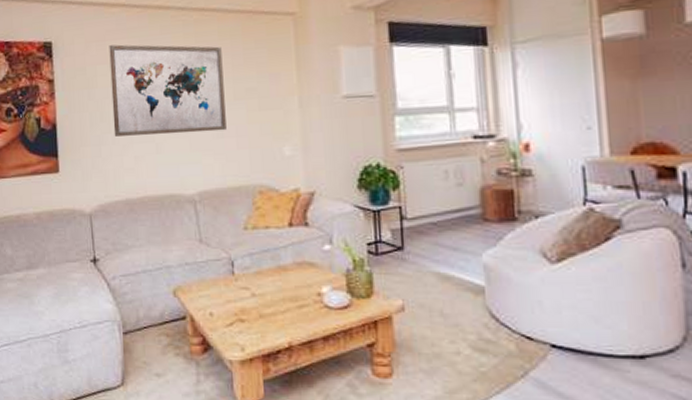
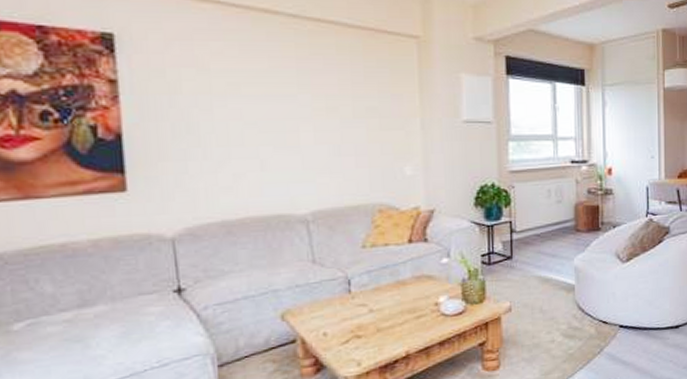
wall art: present [109,44,227,137] -> none [198,46,344,151]

